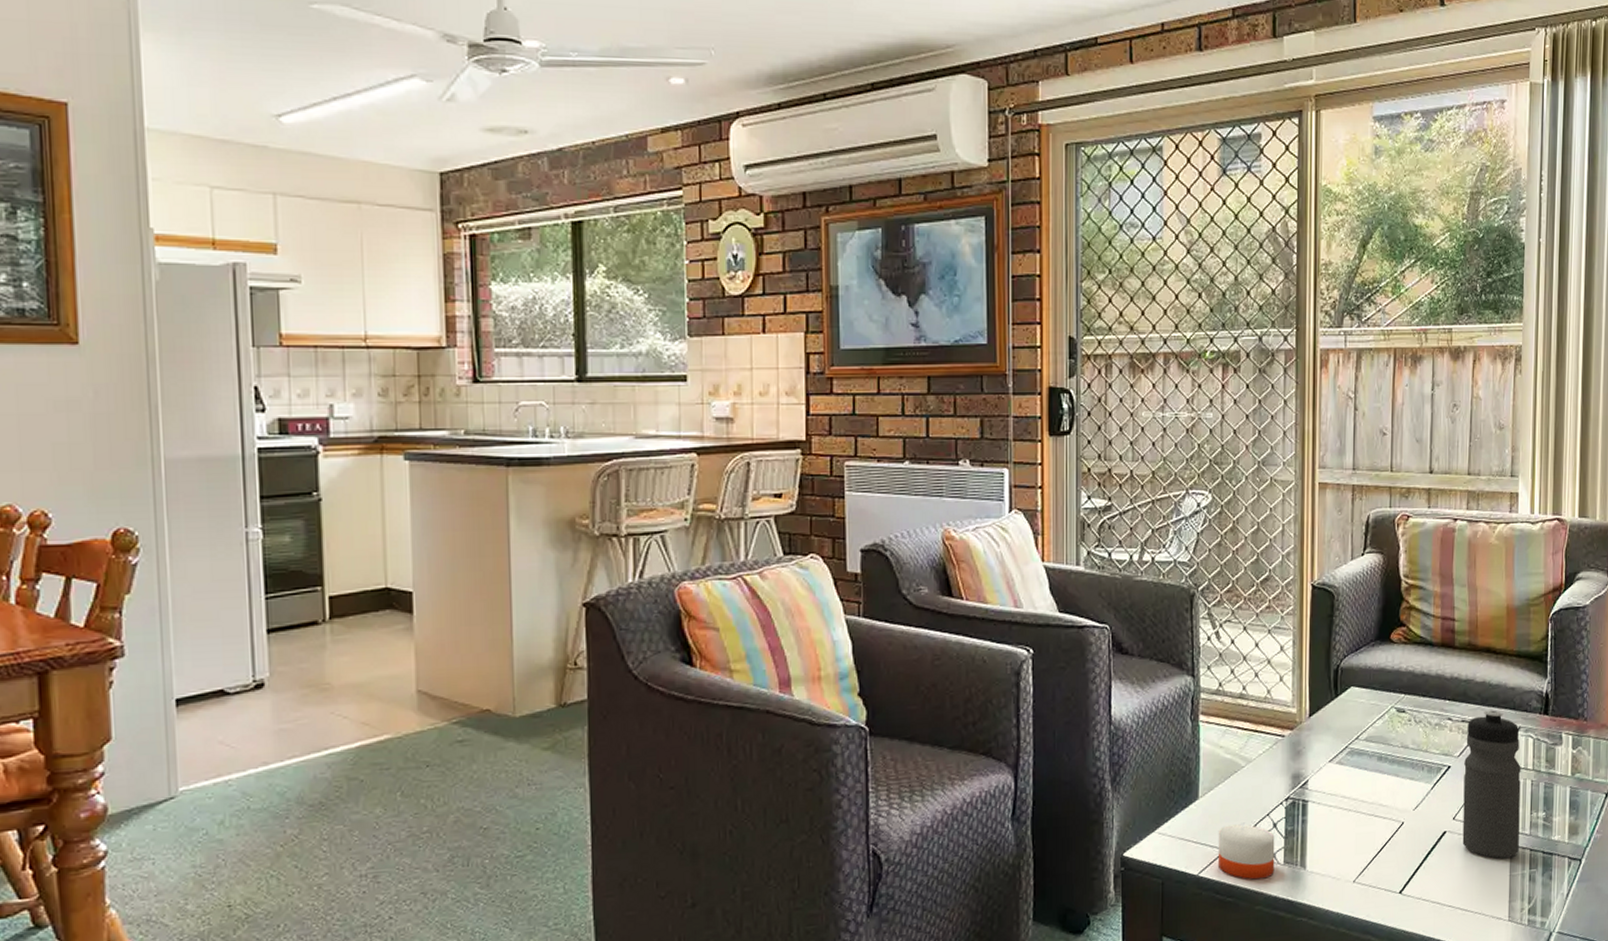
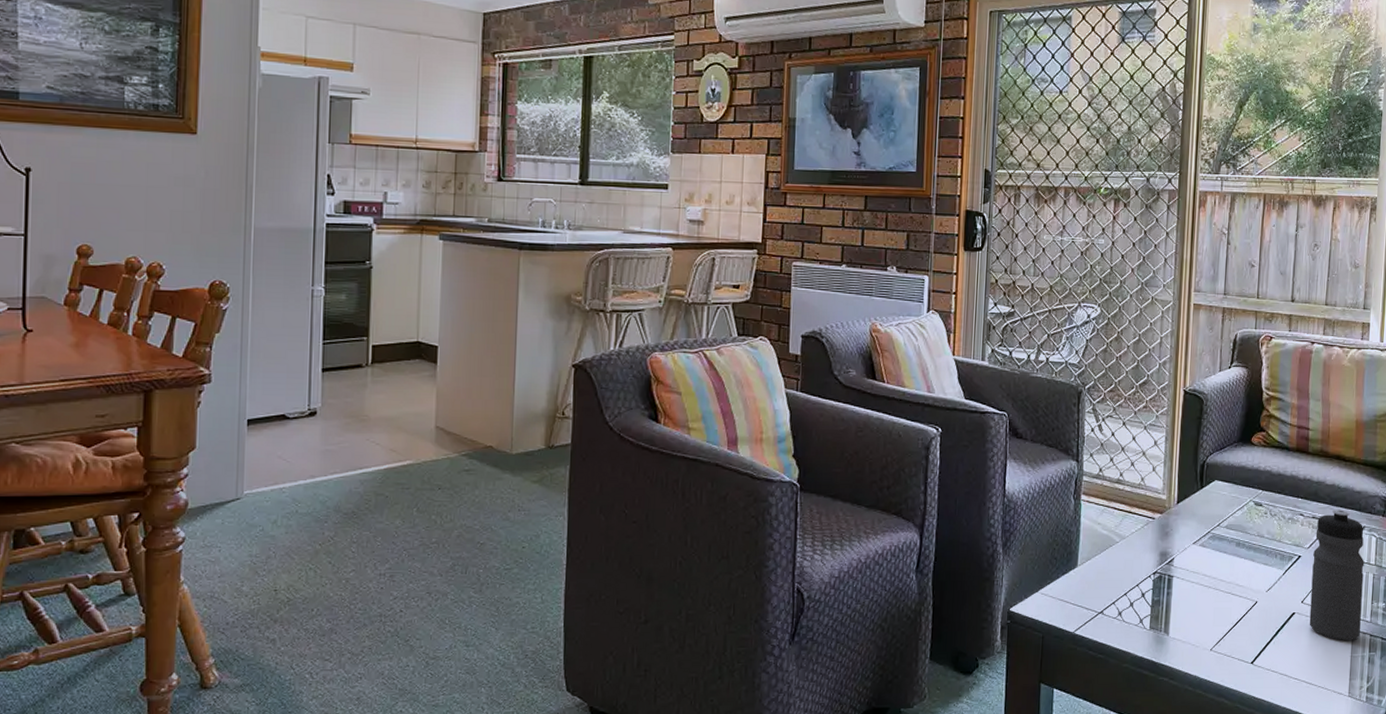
candle: present [1217,822,1275,880] -> none [1091,590,1143,641]

